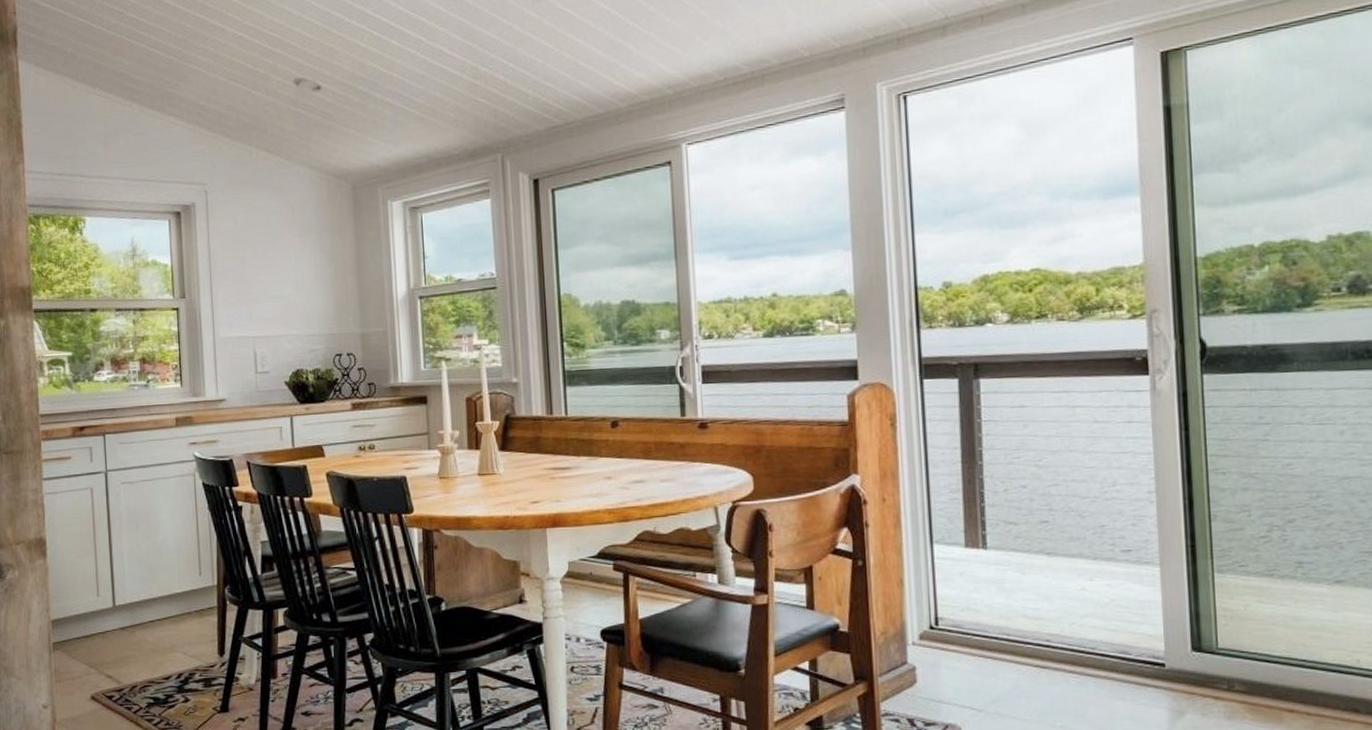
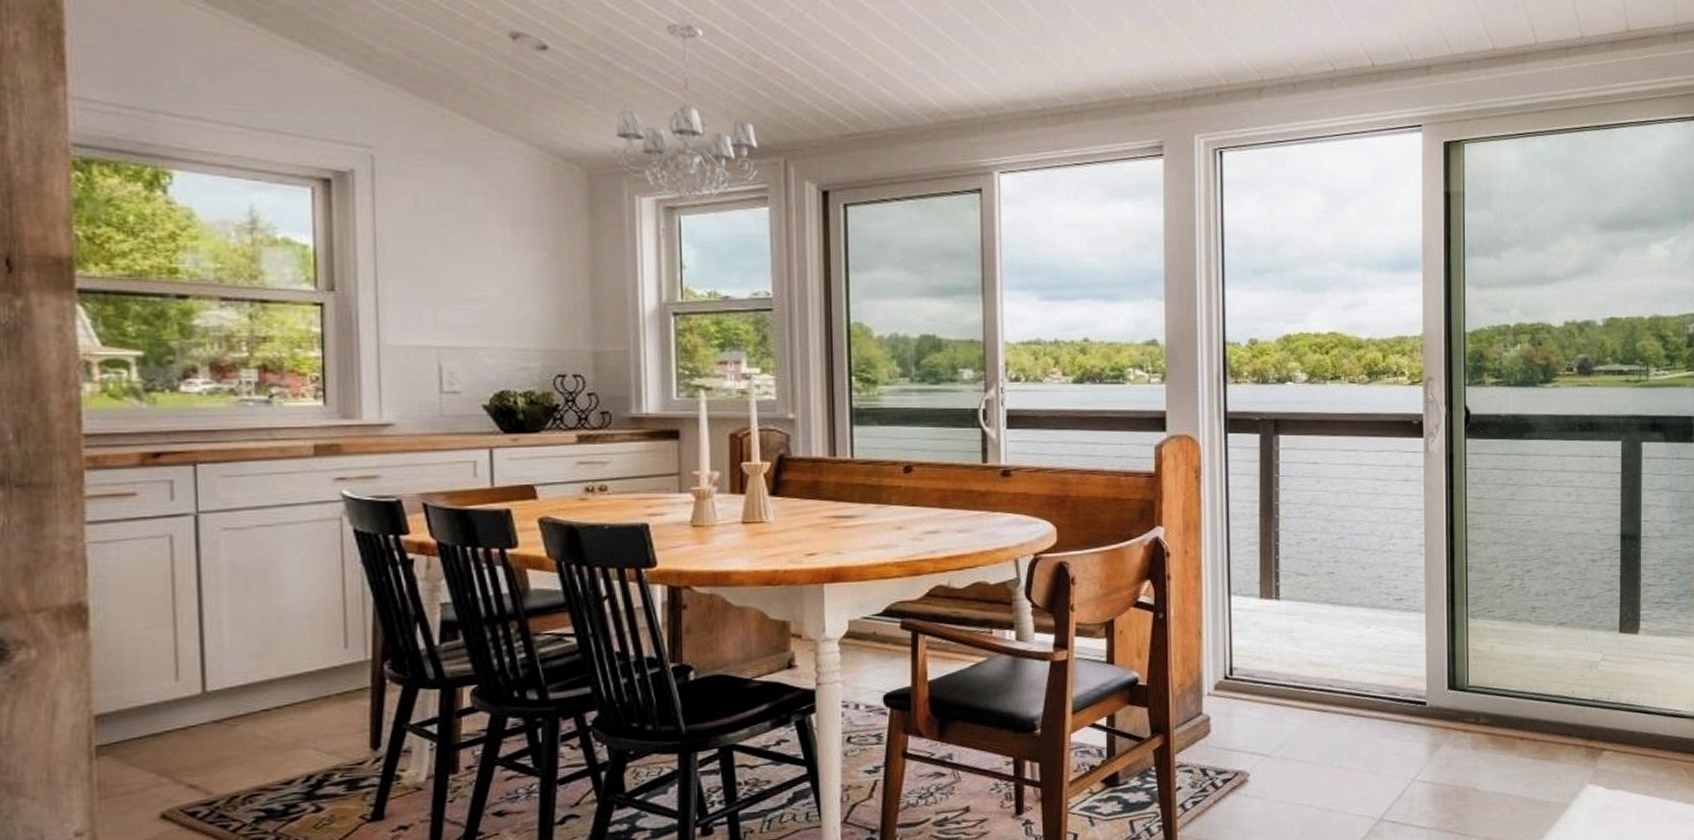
chandelier: none [370,50,482,202] -> present [612,22,759,202]

